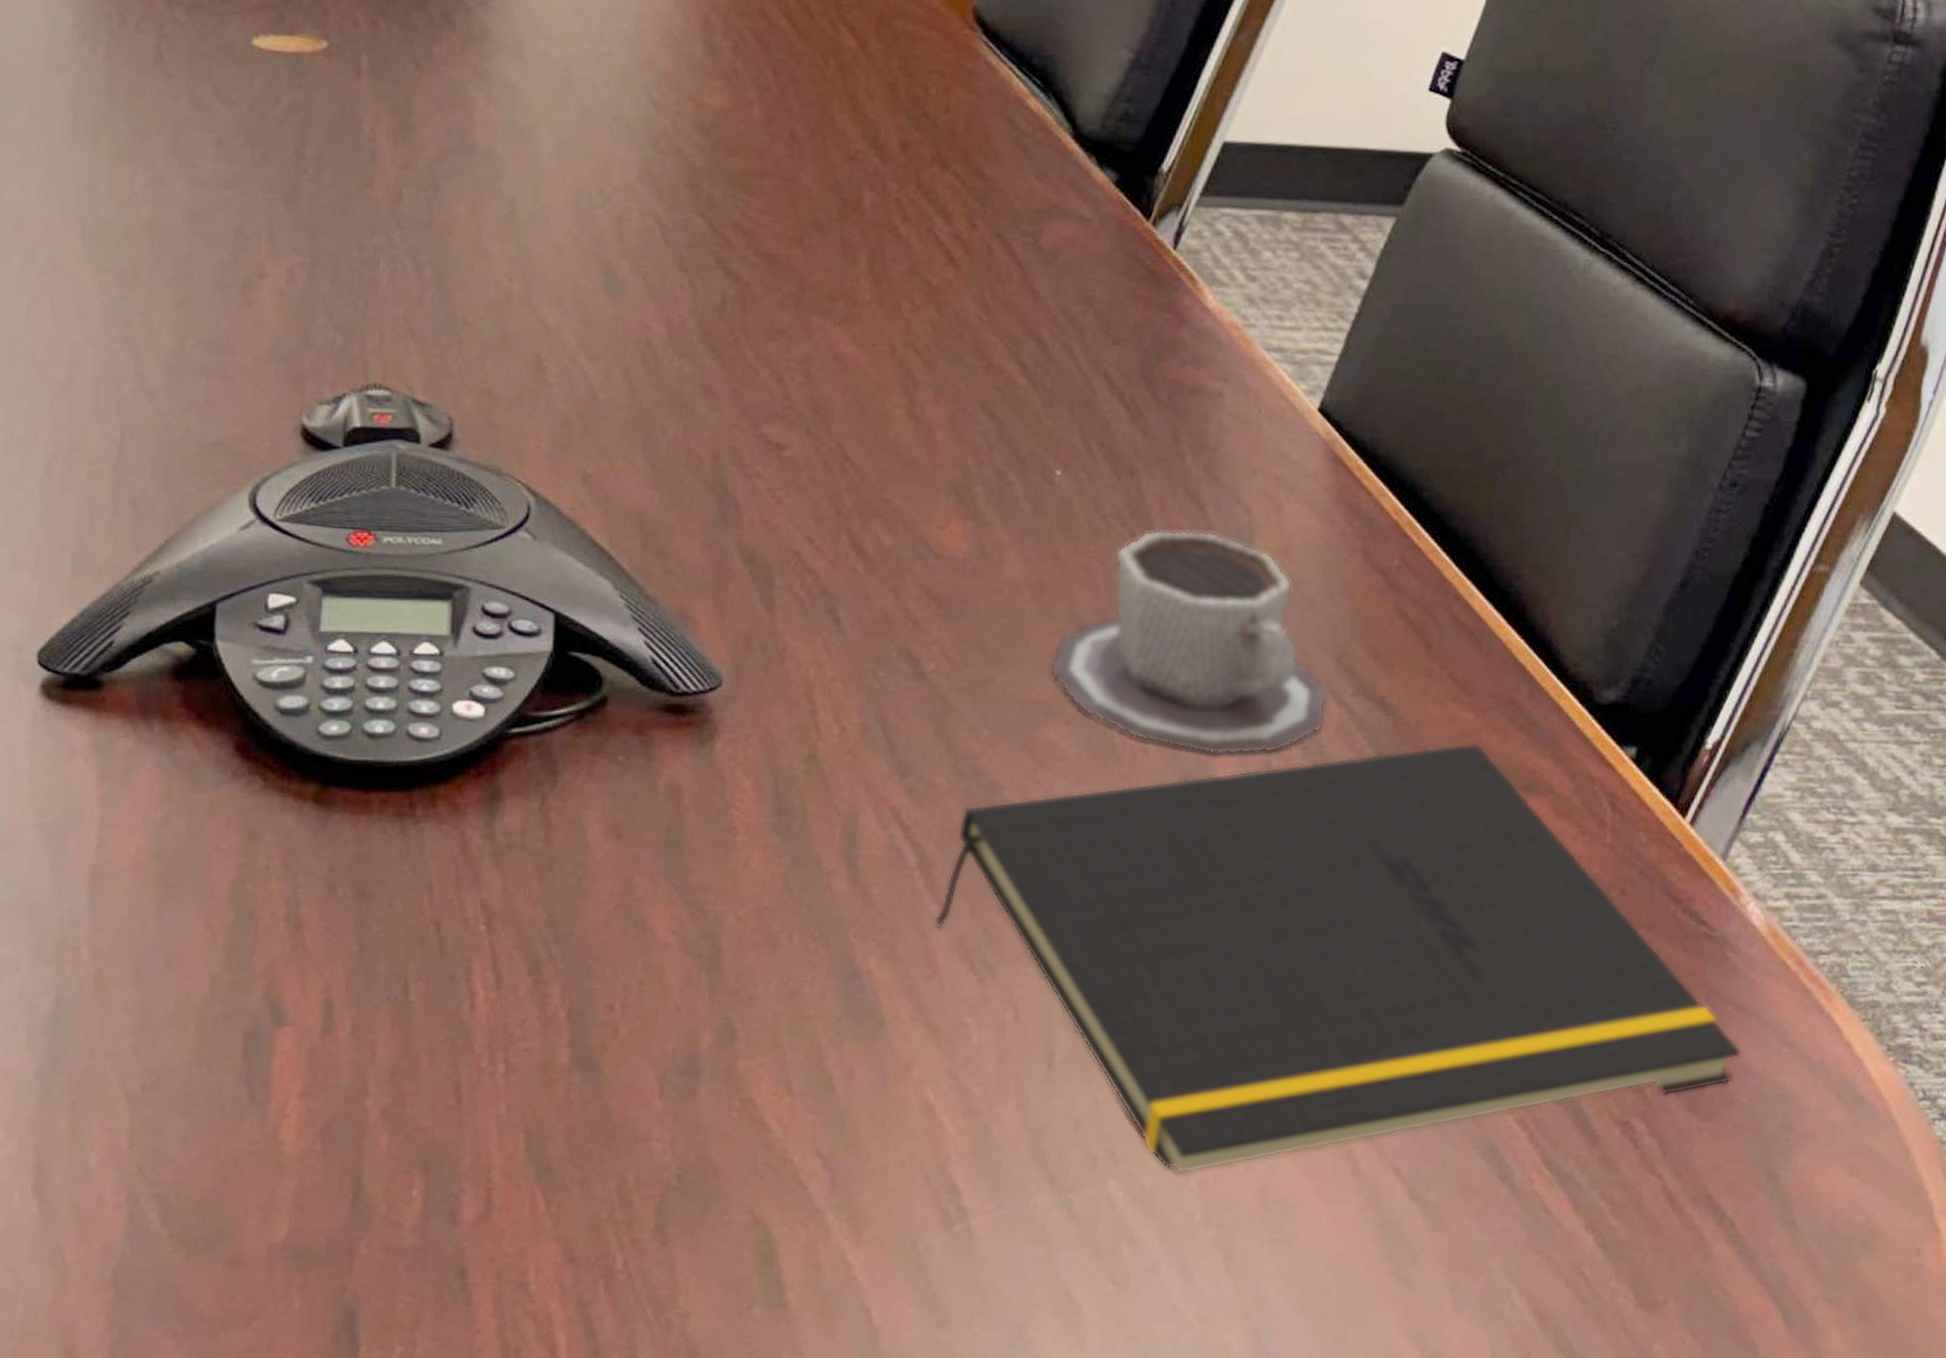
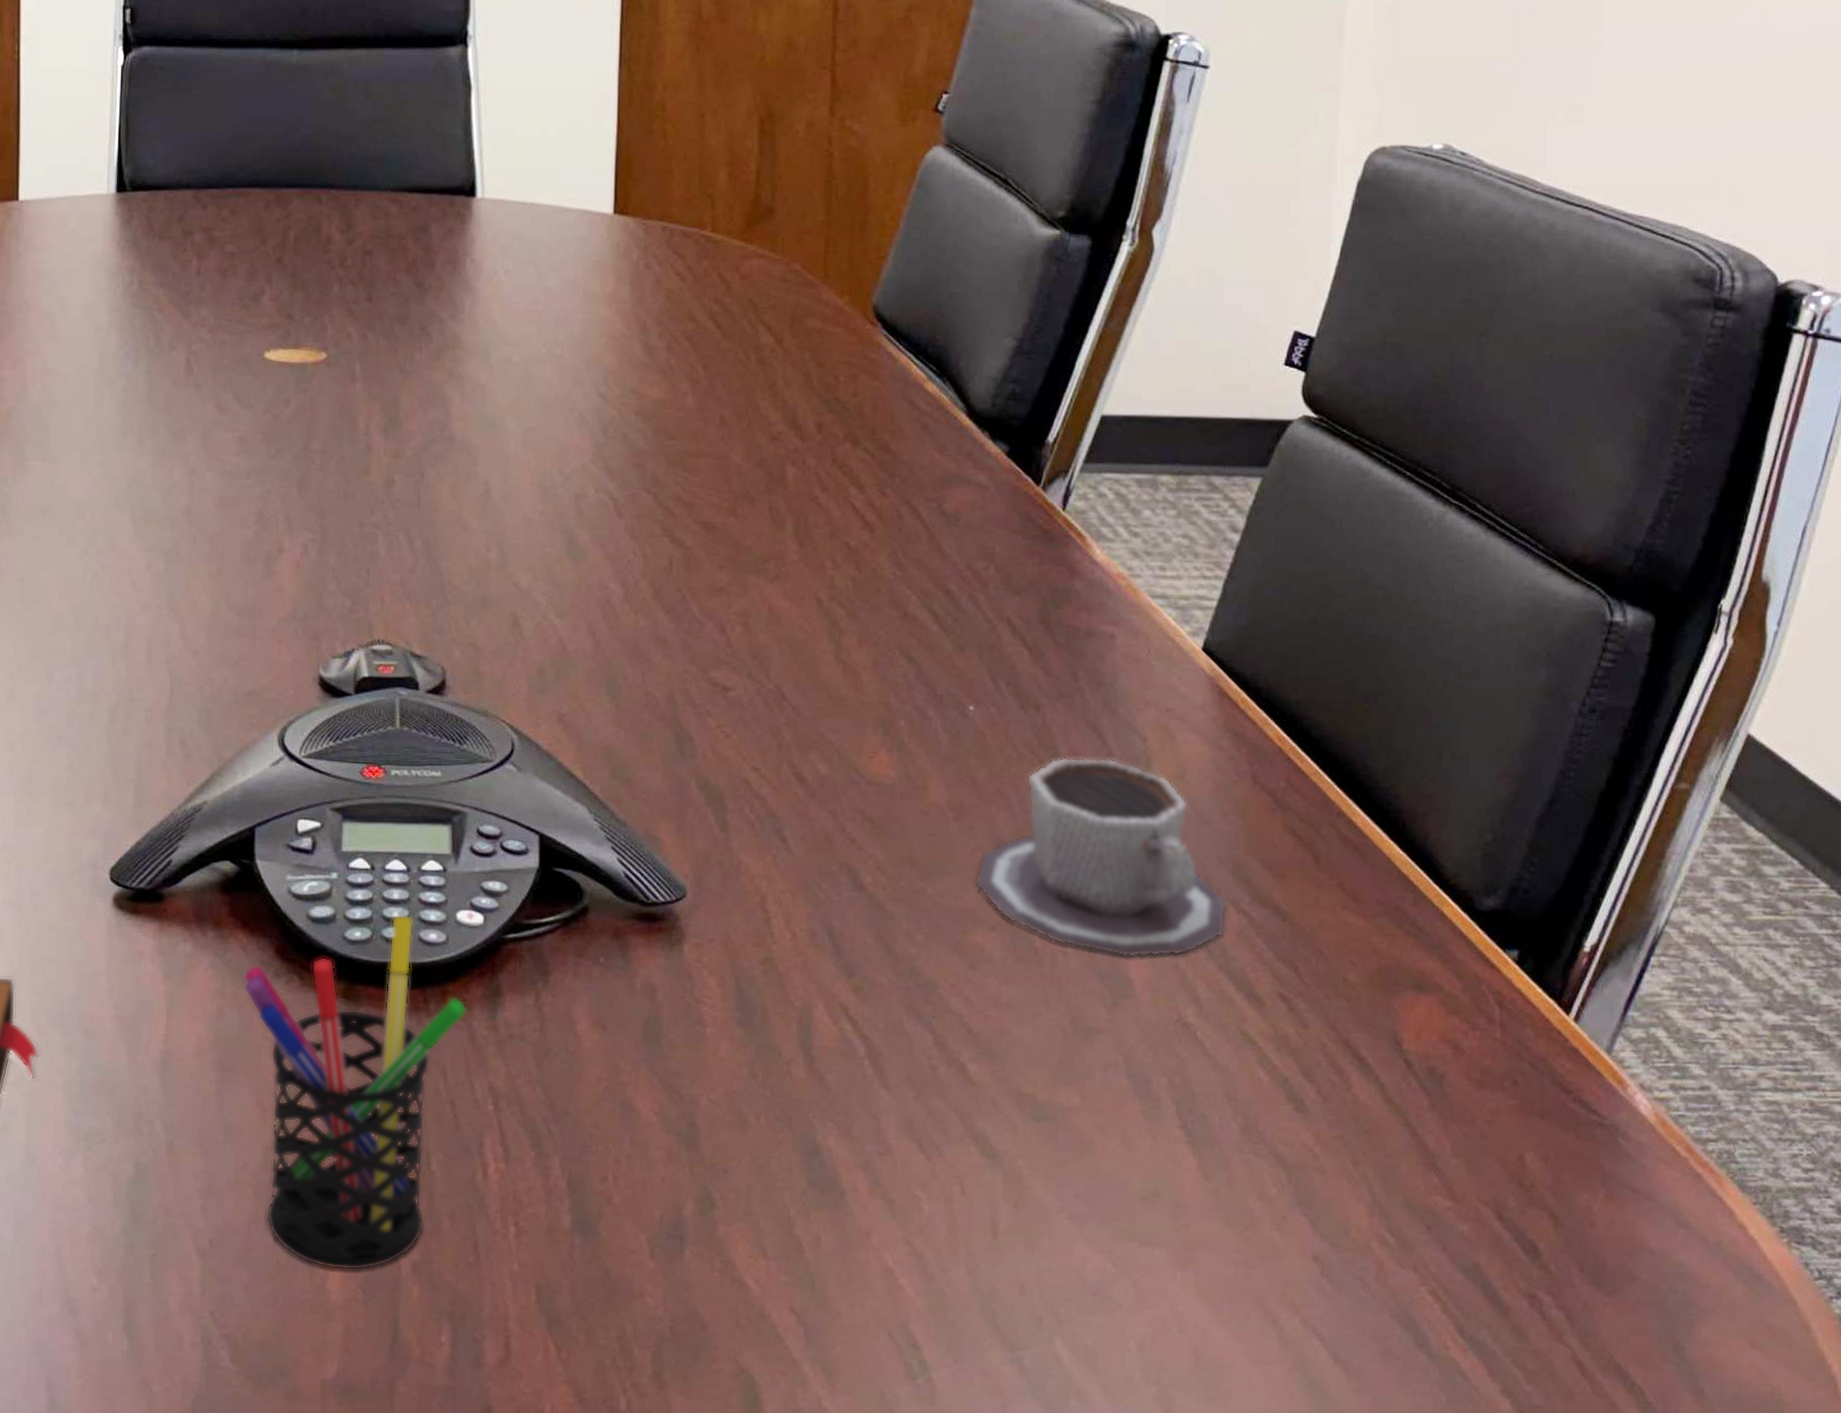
pen holder: none [194,705,460,1117] -> present [243,914,467,1271]
notepad: present [935,742,1743,1174] -> none [885,946,1640,1336]

